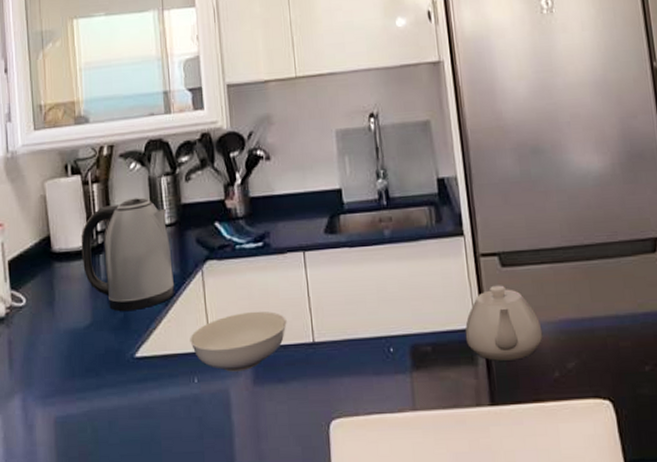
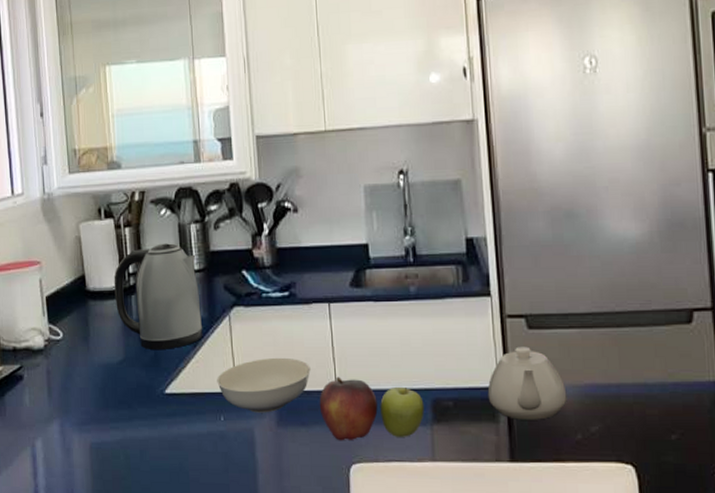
fruit: none [296,327,356,396] -> present [319,376,378,441]
fruit: none [358,334,403,388] -> present [380,386,424,437]

